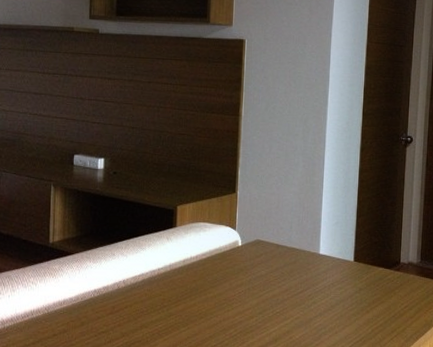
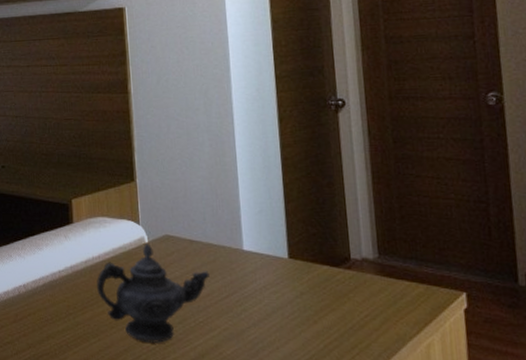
teapot: none [192,245,290,330] -> present [97,242,210,343]

